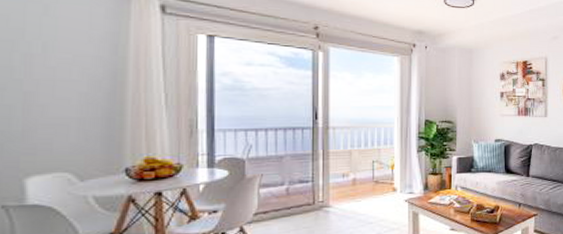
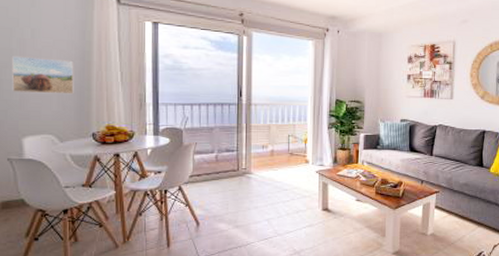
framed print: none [11,75,102,122] -> present [12,56,74,95]

